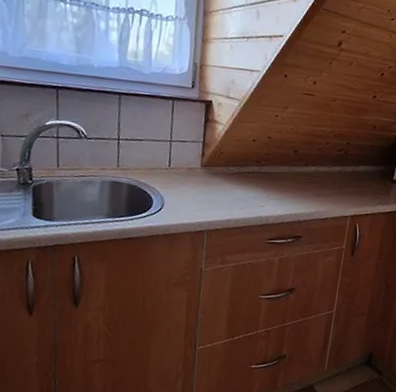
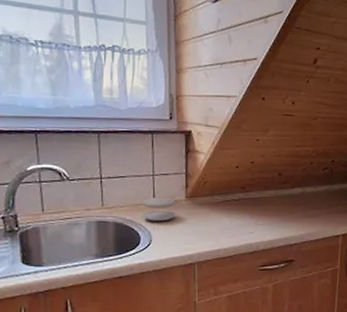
sponge: none [157,162,191,187] -> present [142,197,176,221]

